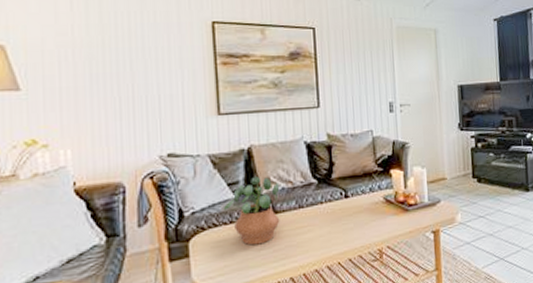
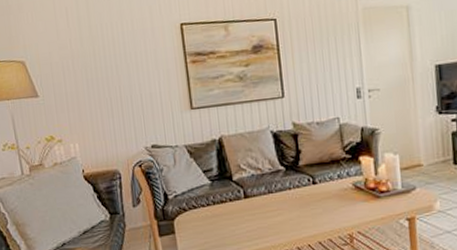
potted plant: present [223,177,280,246] -> none [200,164,252,226]

